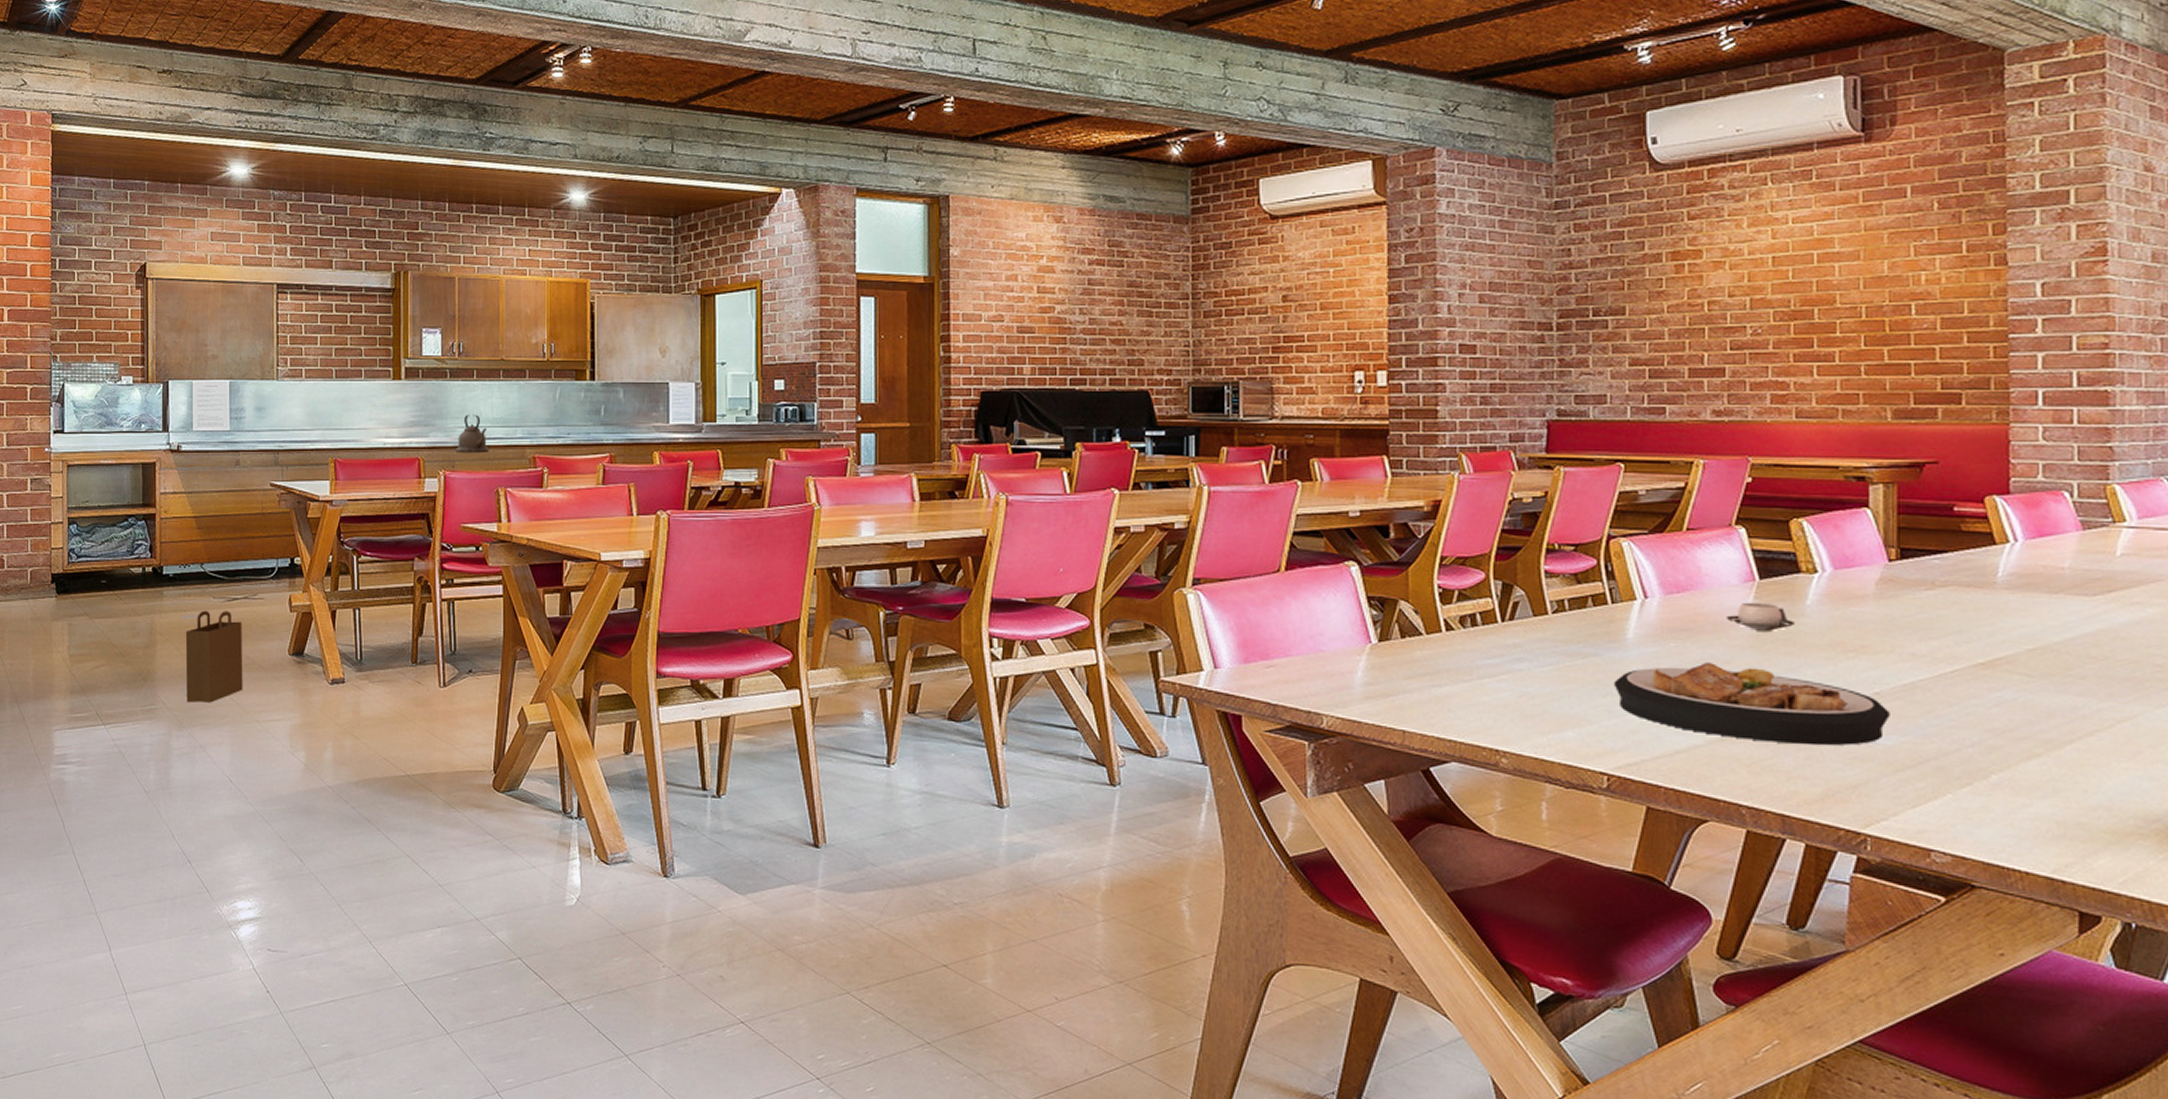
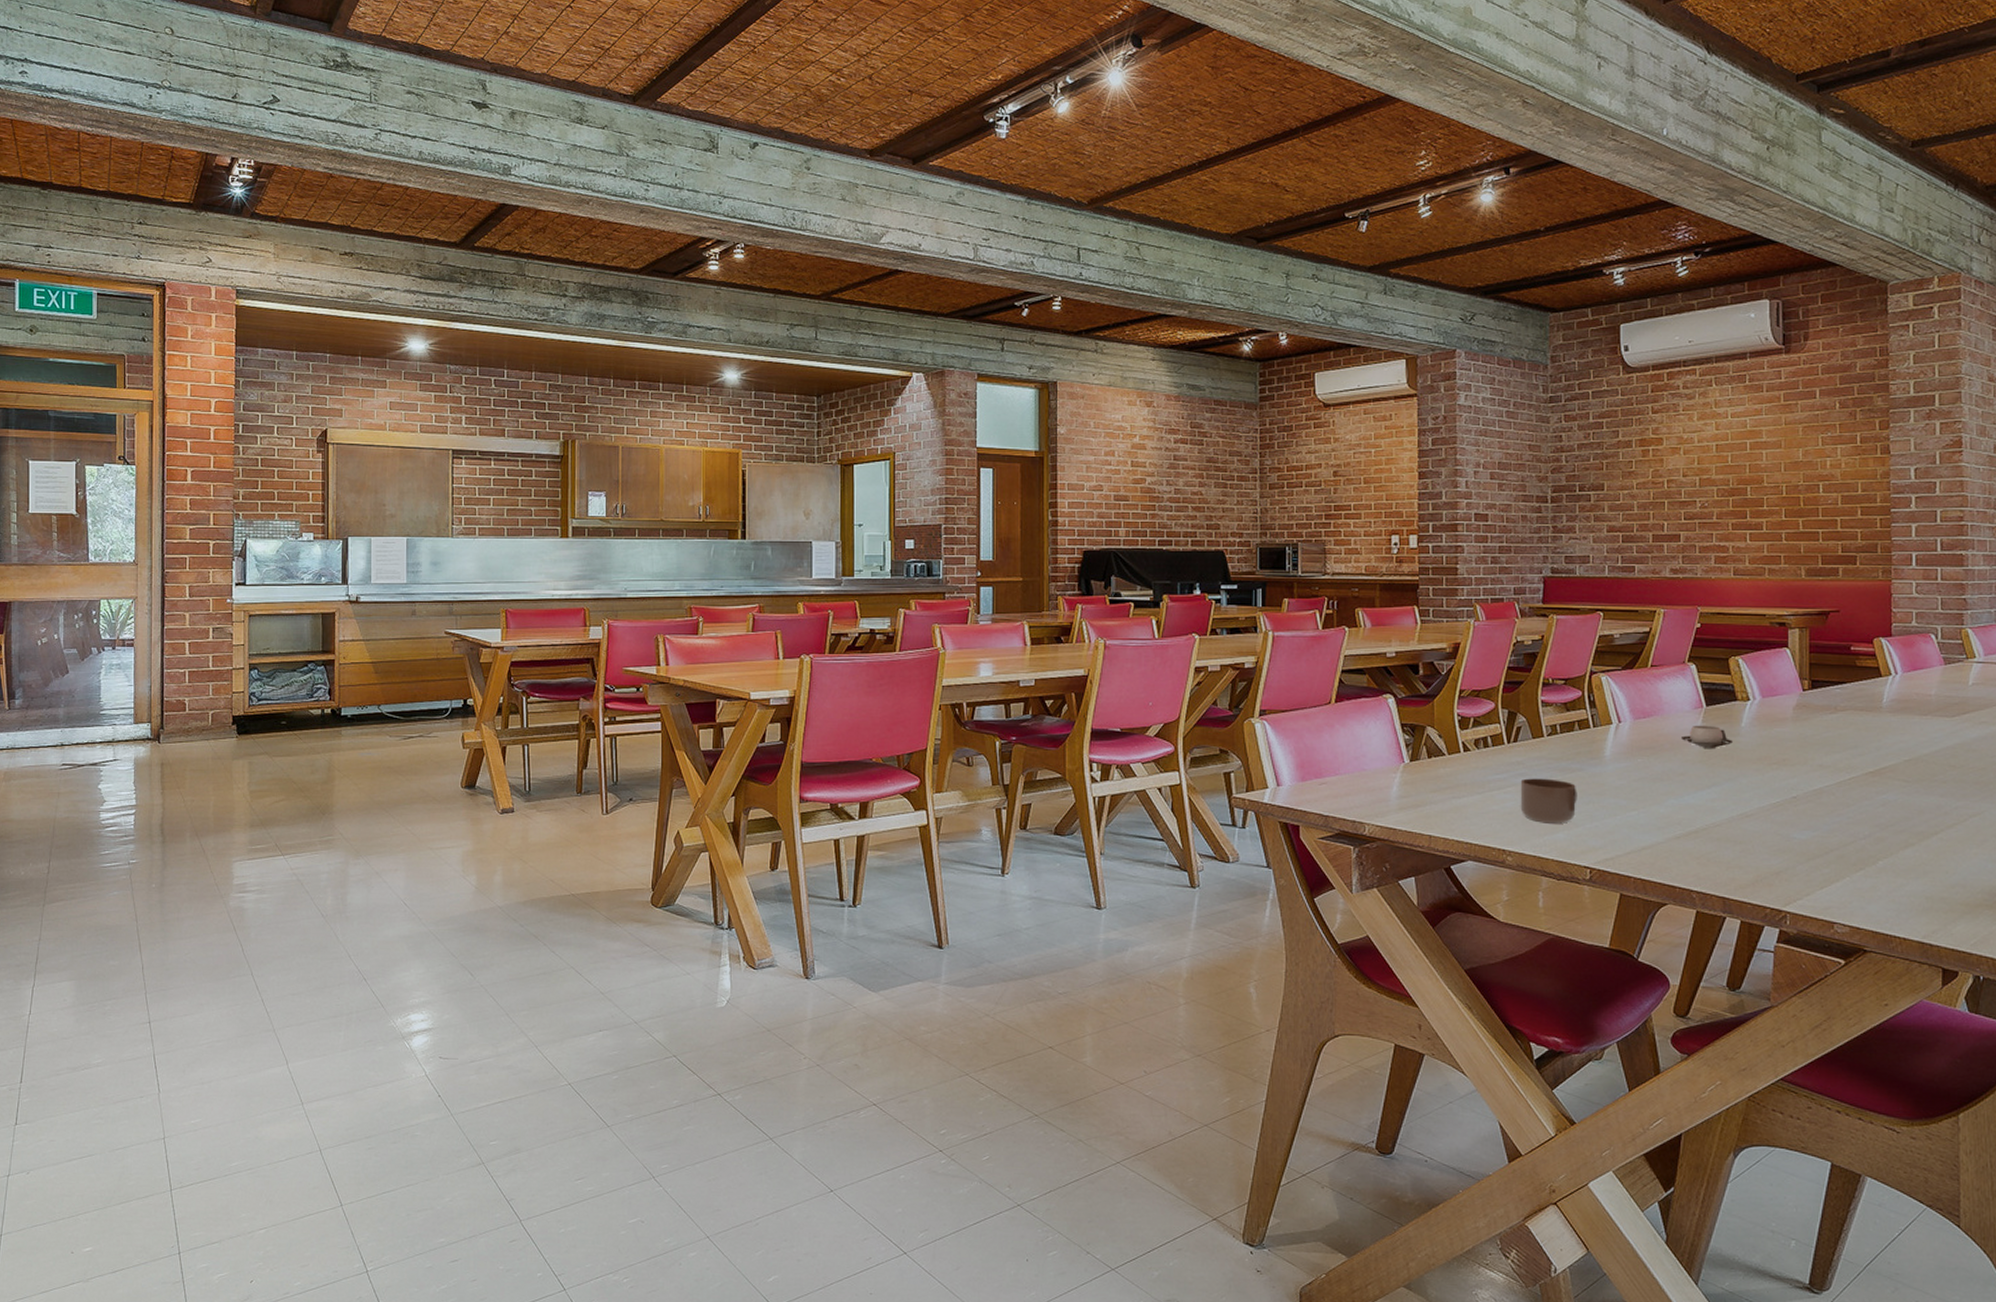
shopping bag: present [185,610,243,703] -> none [362,748,418,834]
kettle: present [455,414,489,454] -> none [618,569,650,604]
cup: none [1518,664,1591,720] -> present [1520,778,1577,824]
plate: present [1613,663,1890,746] -> none [1594,775,1804,841]

